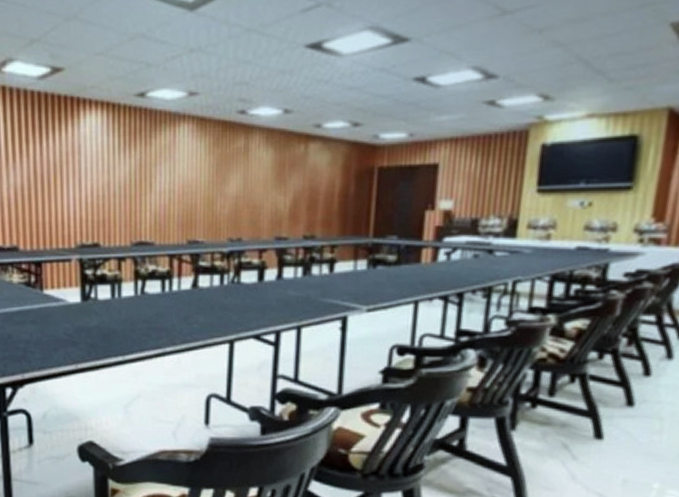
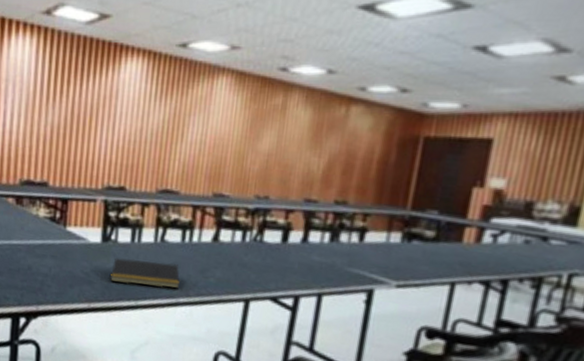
notepad: none [95,314,164,341] -> present [110,258,180,289]

